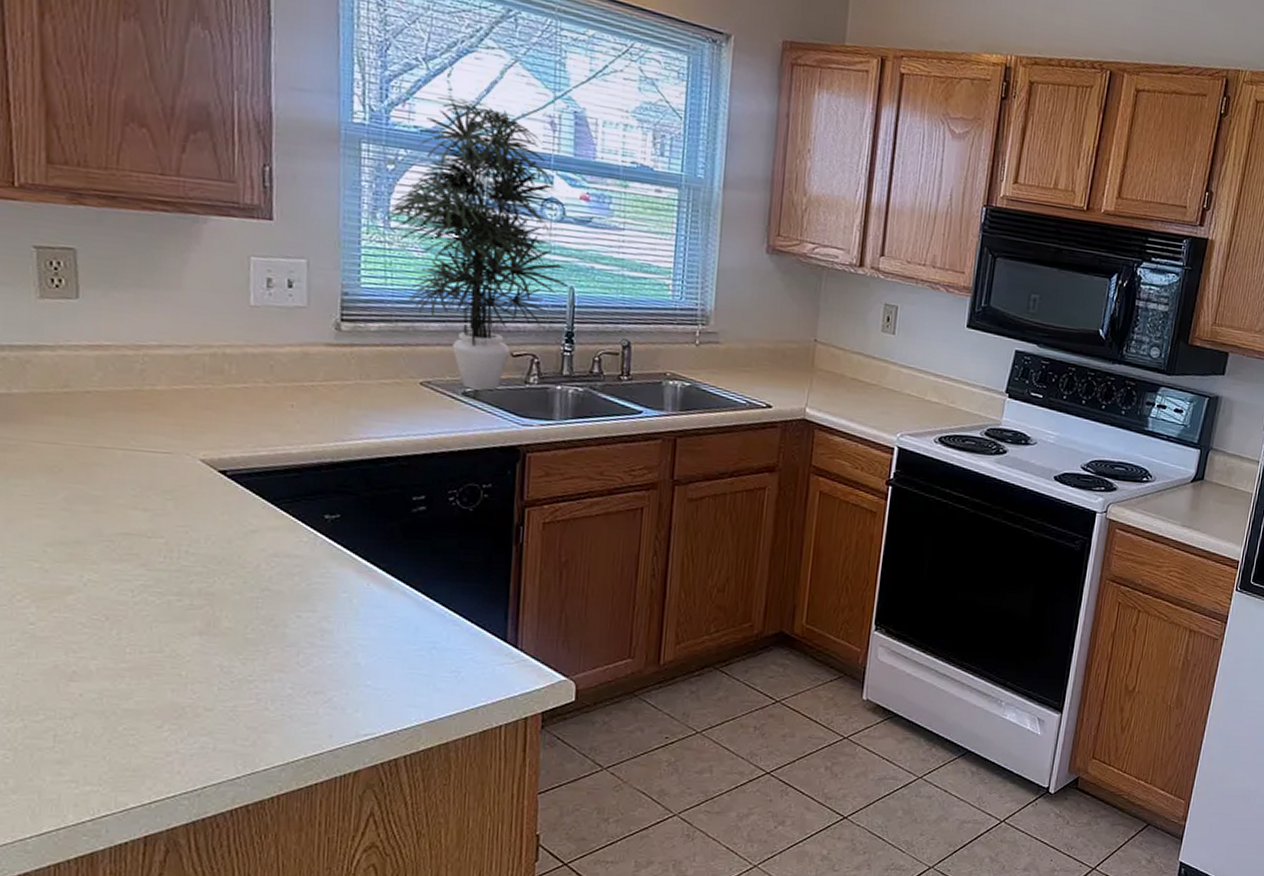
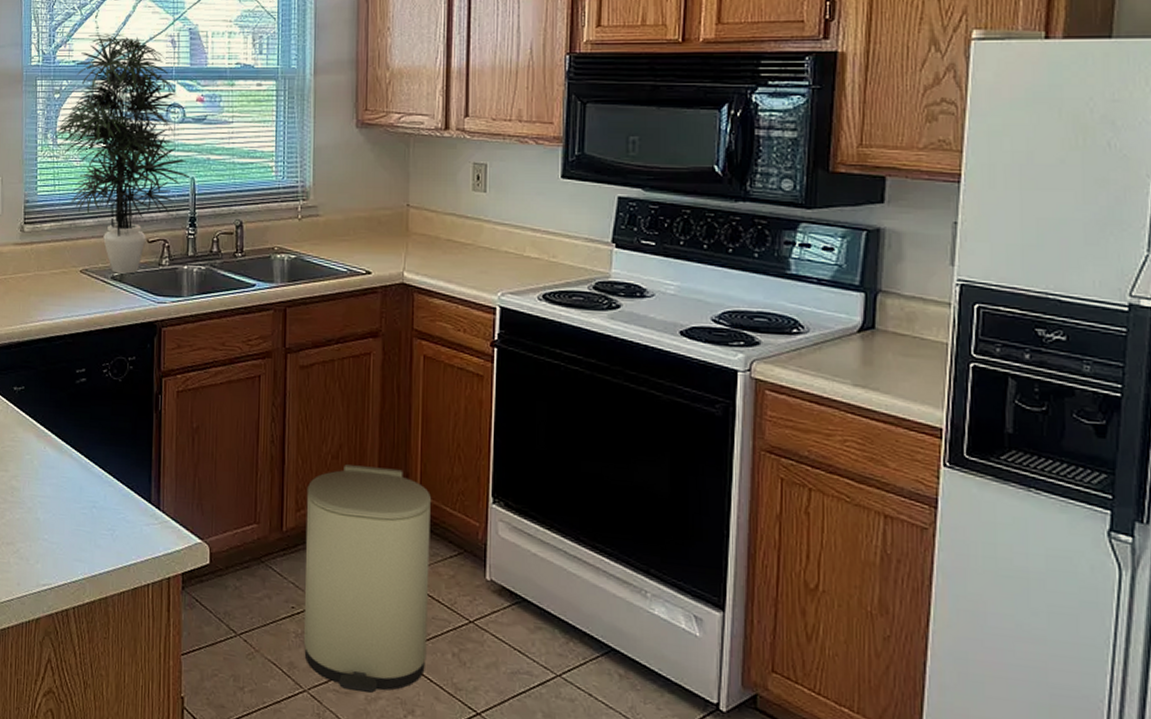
pedal bin: none [676,597,817,811] -> present [303,465,432,694]

